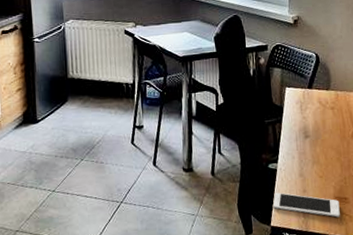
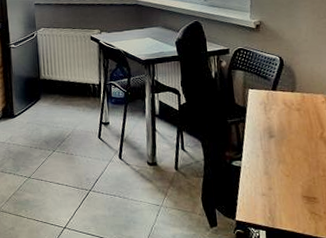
cell phone: present [273,192,340,218] -> none [237,188,309,216]

